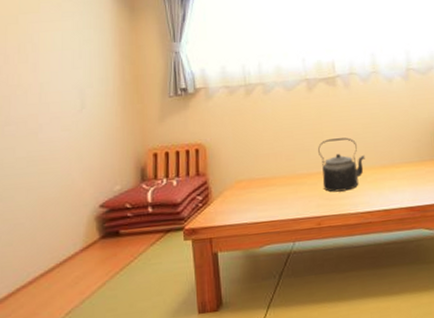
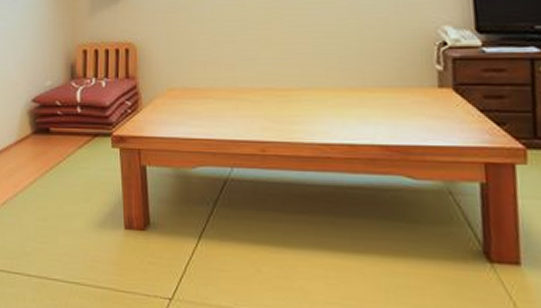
kettle: present [318,137,365,192] -> none [265,48,326,114]

